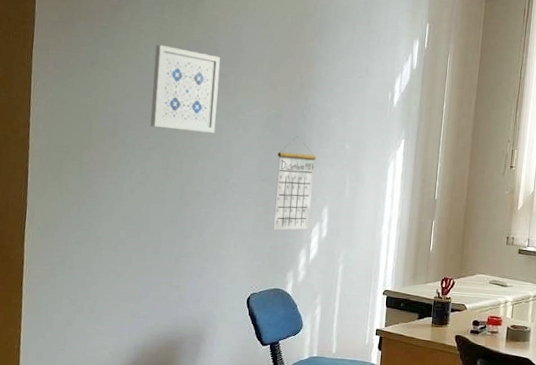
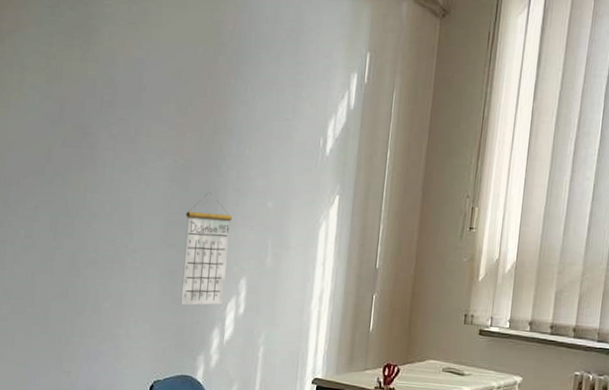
wall art: present [150,44,220,133] -> none [36,83,118,189]

